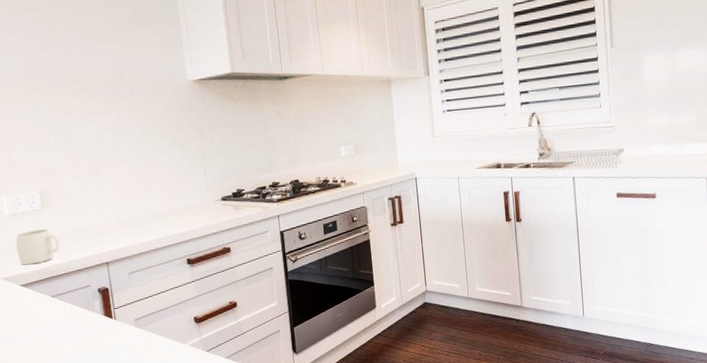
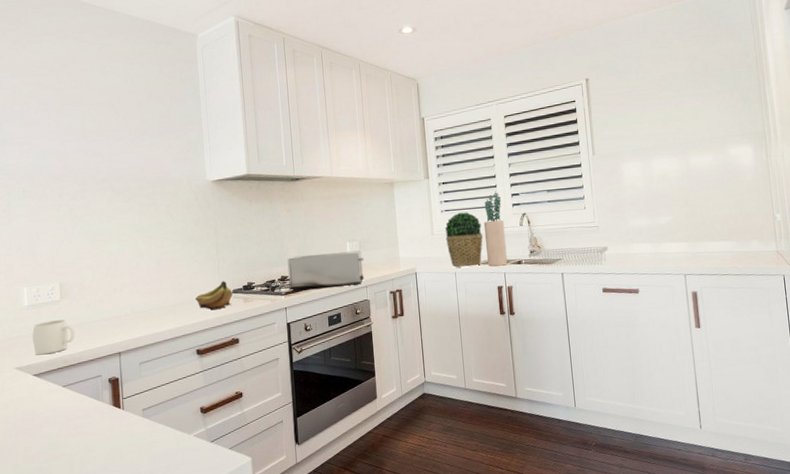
fruit: none [182,187,222,219] -> present [194,281,233,310]
toaster: none [278,154,361,197] -> present [287,250,364,290]
potted plant: none [446,112,488,173] -> present [444,212,483,268]
vase: none [489,88,515,171] -> present [483,191,508,267]

